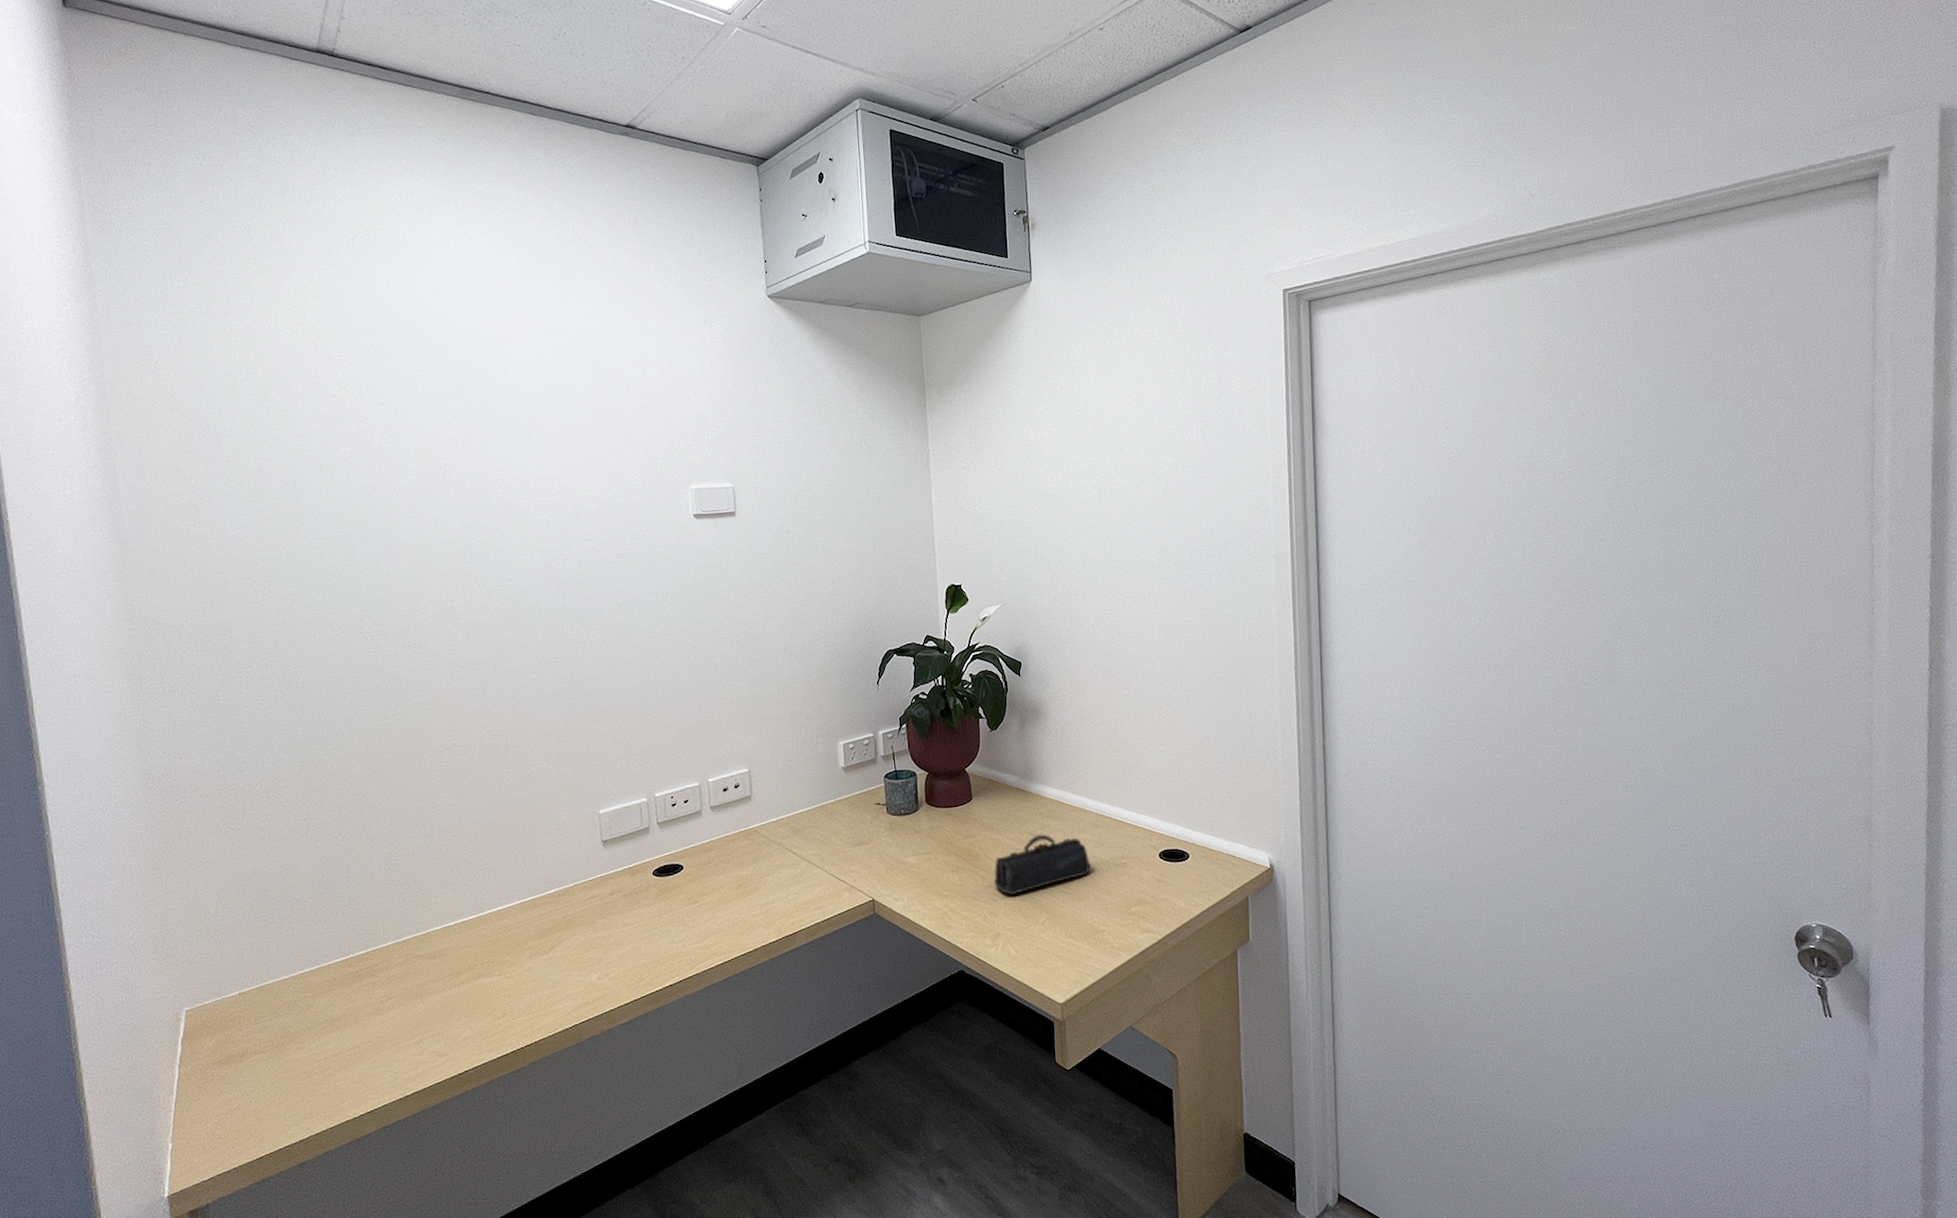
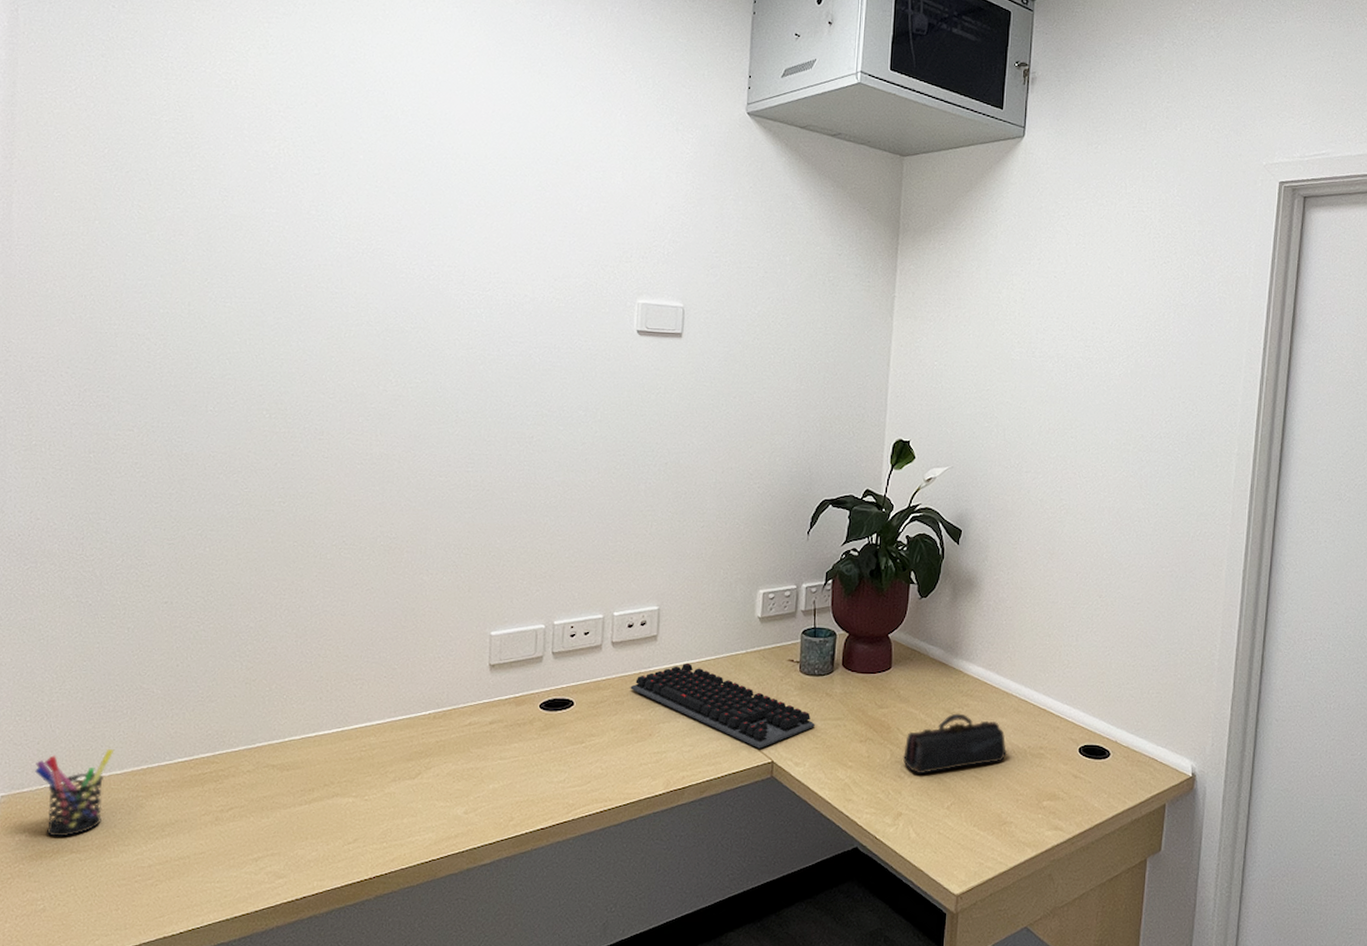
pen holder: none [212,956,279,1042] -> present [35,748,115,837]
computer keyboard: none [733,817,908,889] -> present [630,663,815,749]

